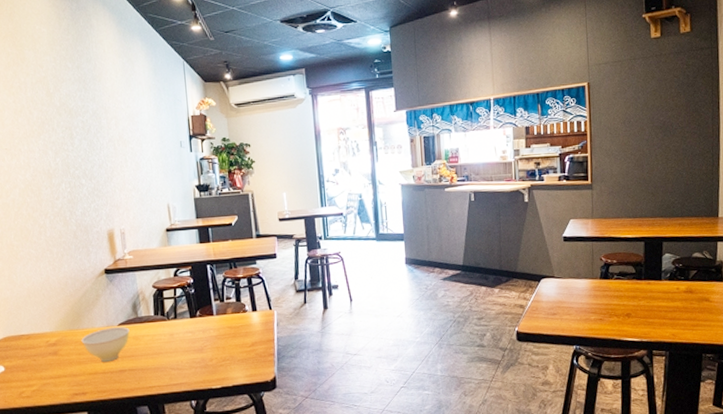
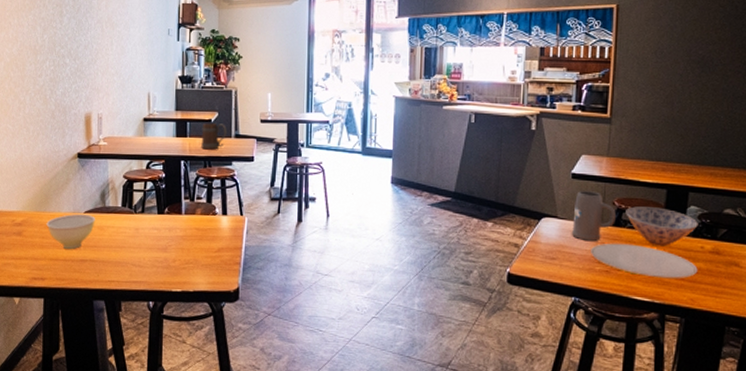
beer mug: none [223,226,248,252] -> present [201,123,227,150]
beer mug: none [567,250,604,295] -> present [571,191,616,241]
plate: none [585,293,676,320] -> present [591,243,698,279]
bowl: none [612,258,673,292] -> present [625,206,698,247]

